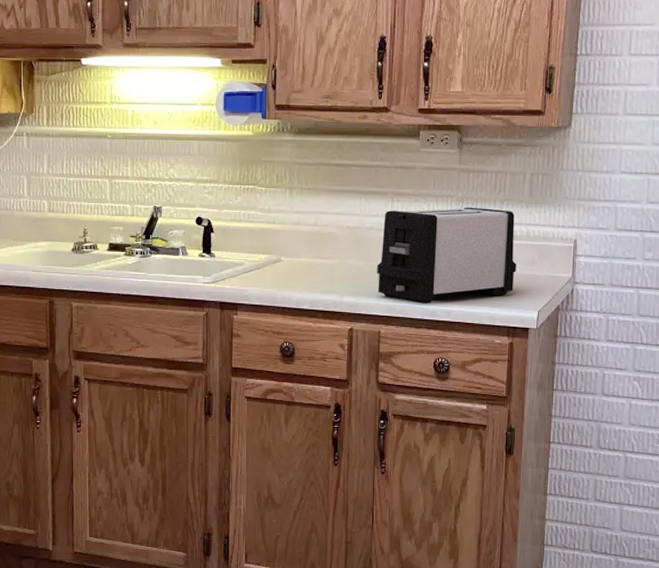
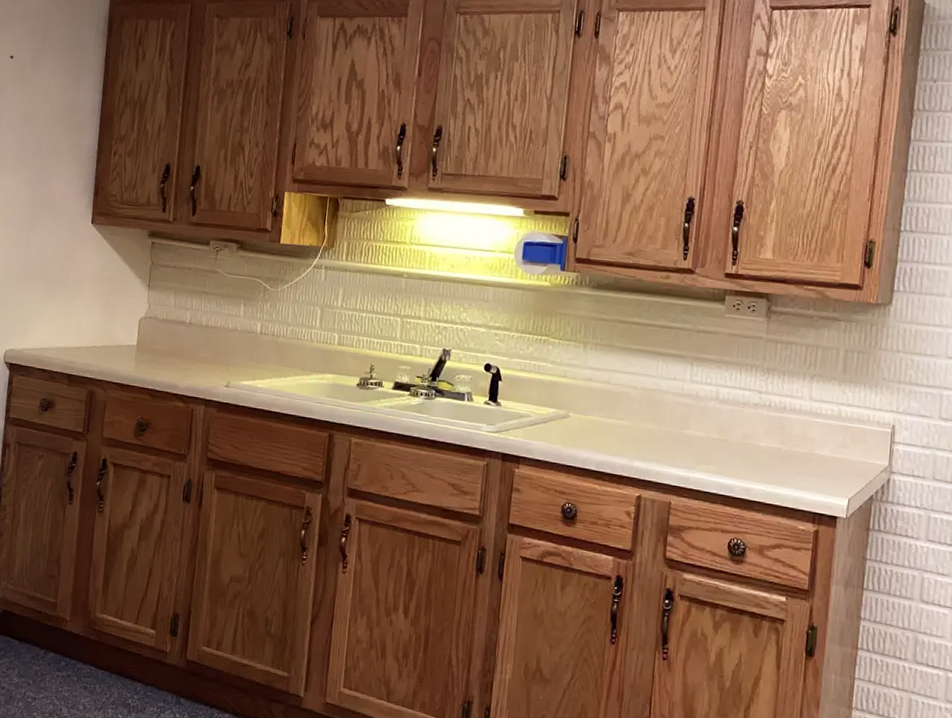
toaster: present [377,207,516,304] -> none [670,375,826,478]

